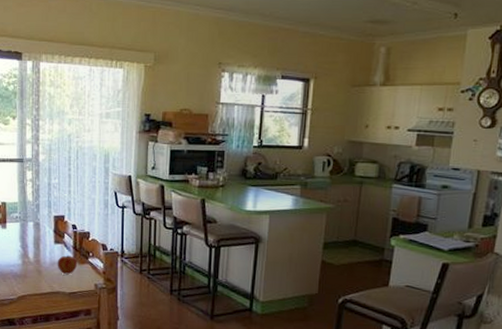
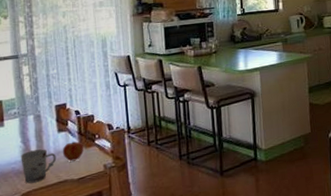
cup: none [19,256,51,288] -> present [20,149,57,184]

